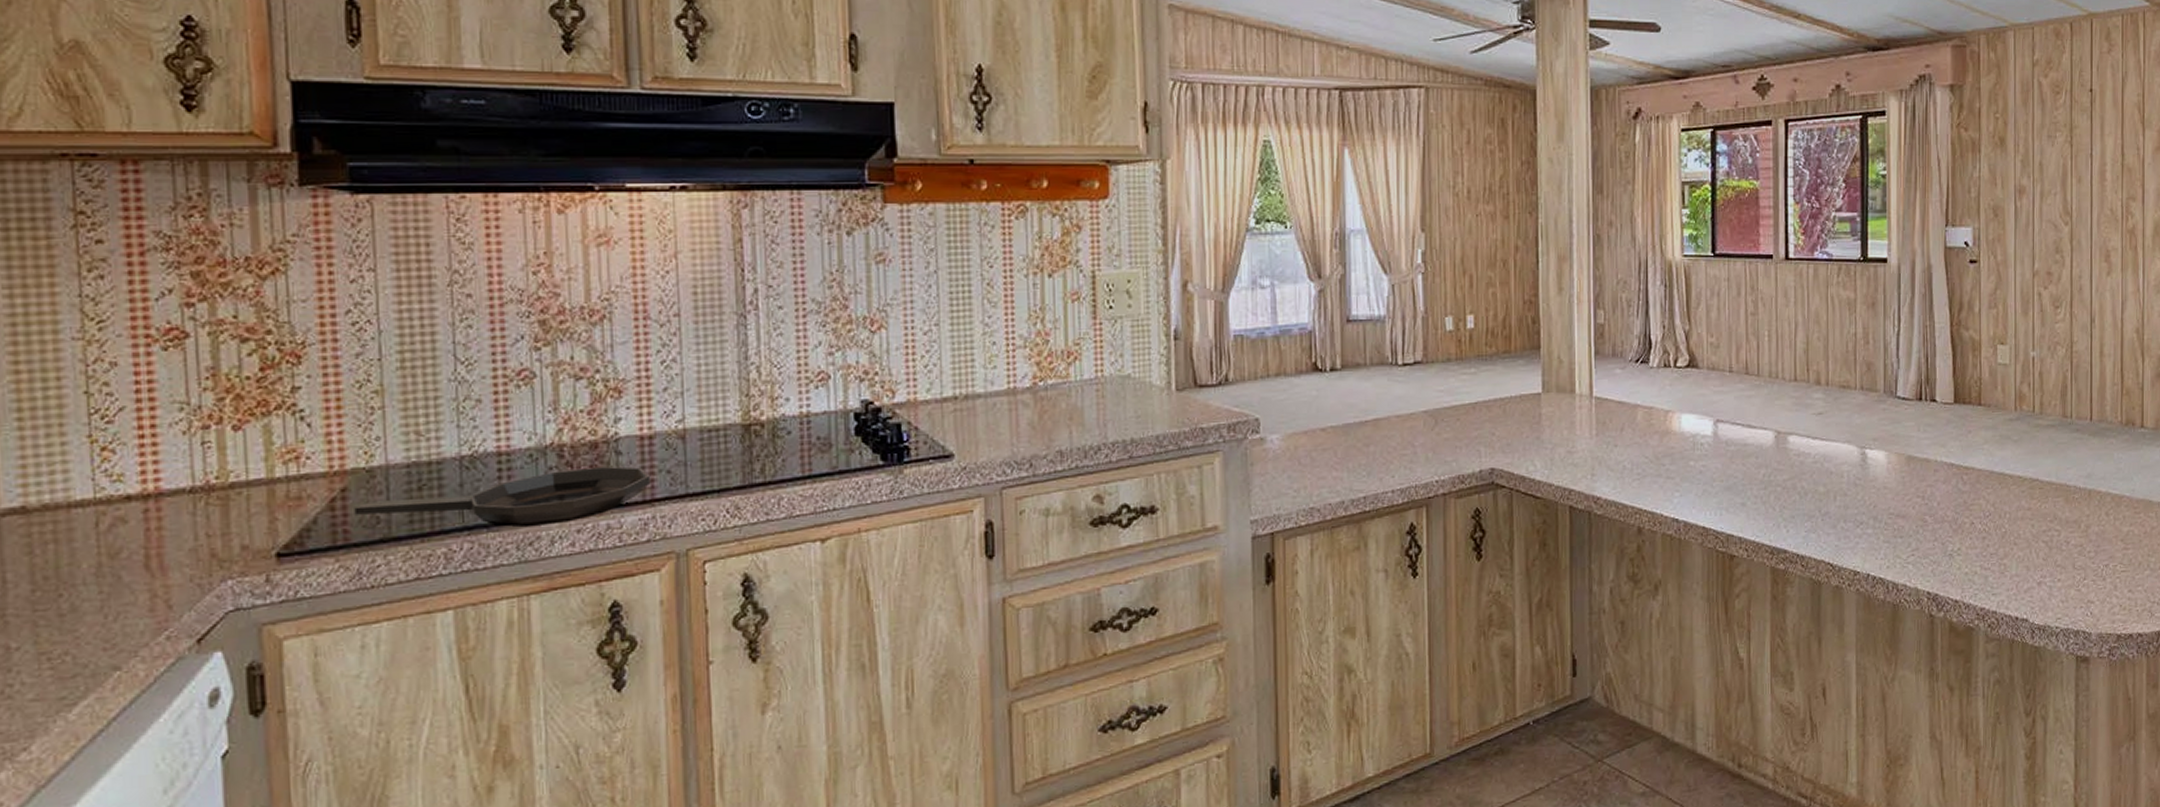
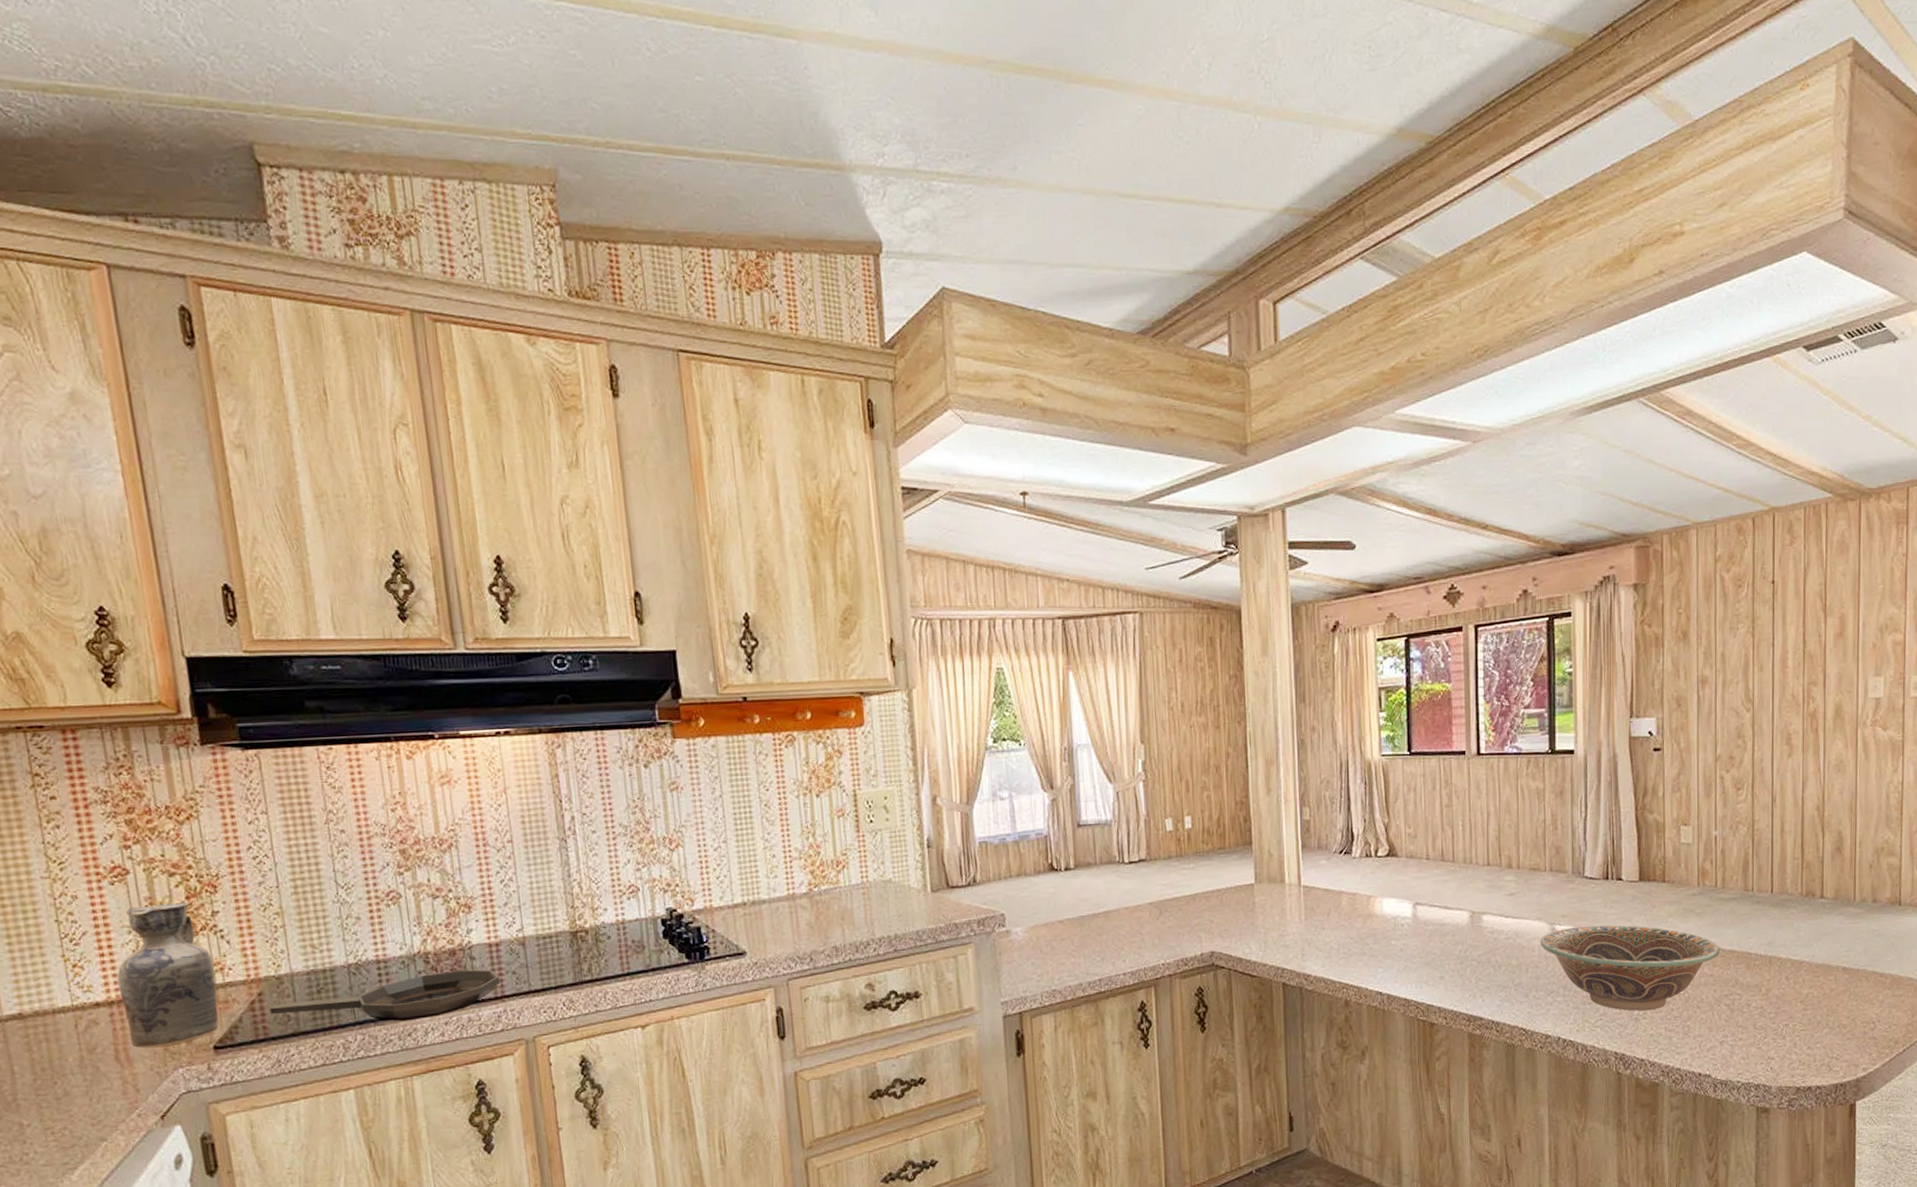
ceramic jug: none [159,373,289,555] -> present [117,901,219,1049]
decorative bowl: none [1849,450,2037,546] -> present [1540,925,1720,1011]

